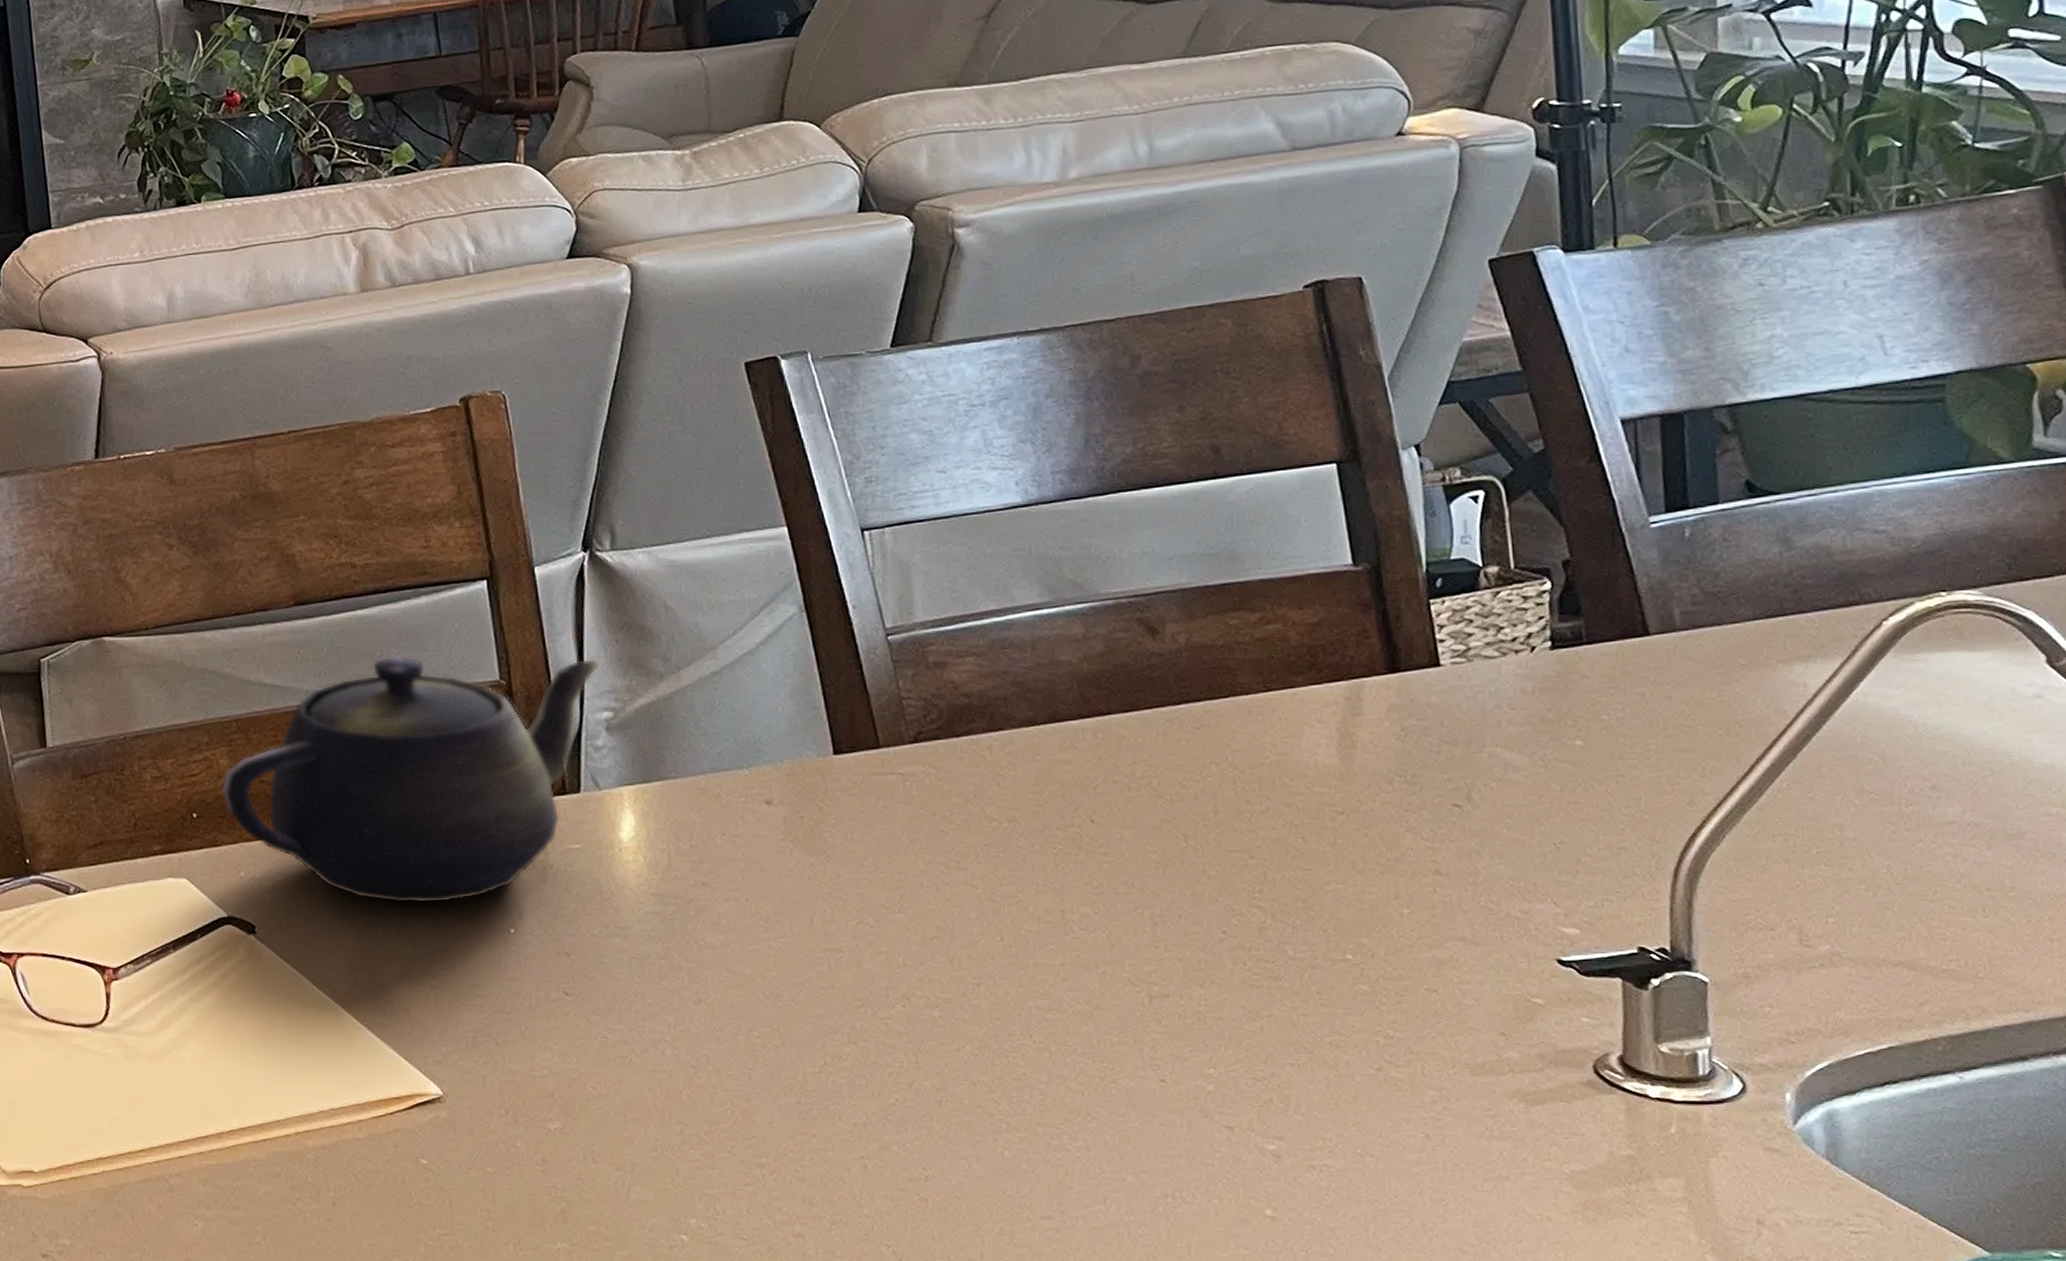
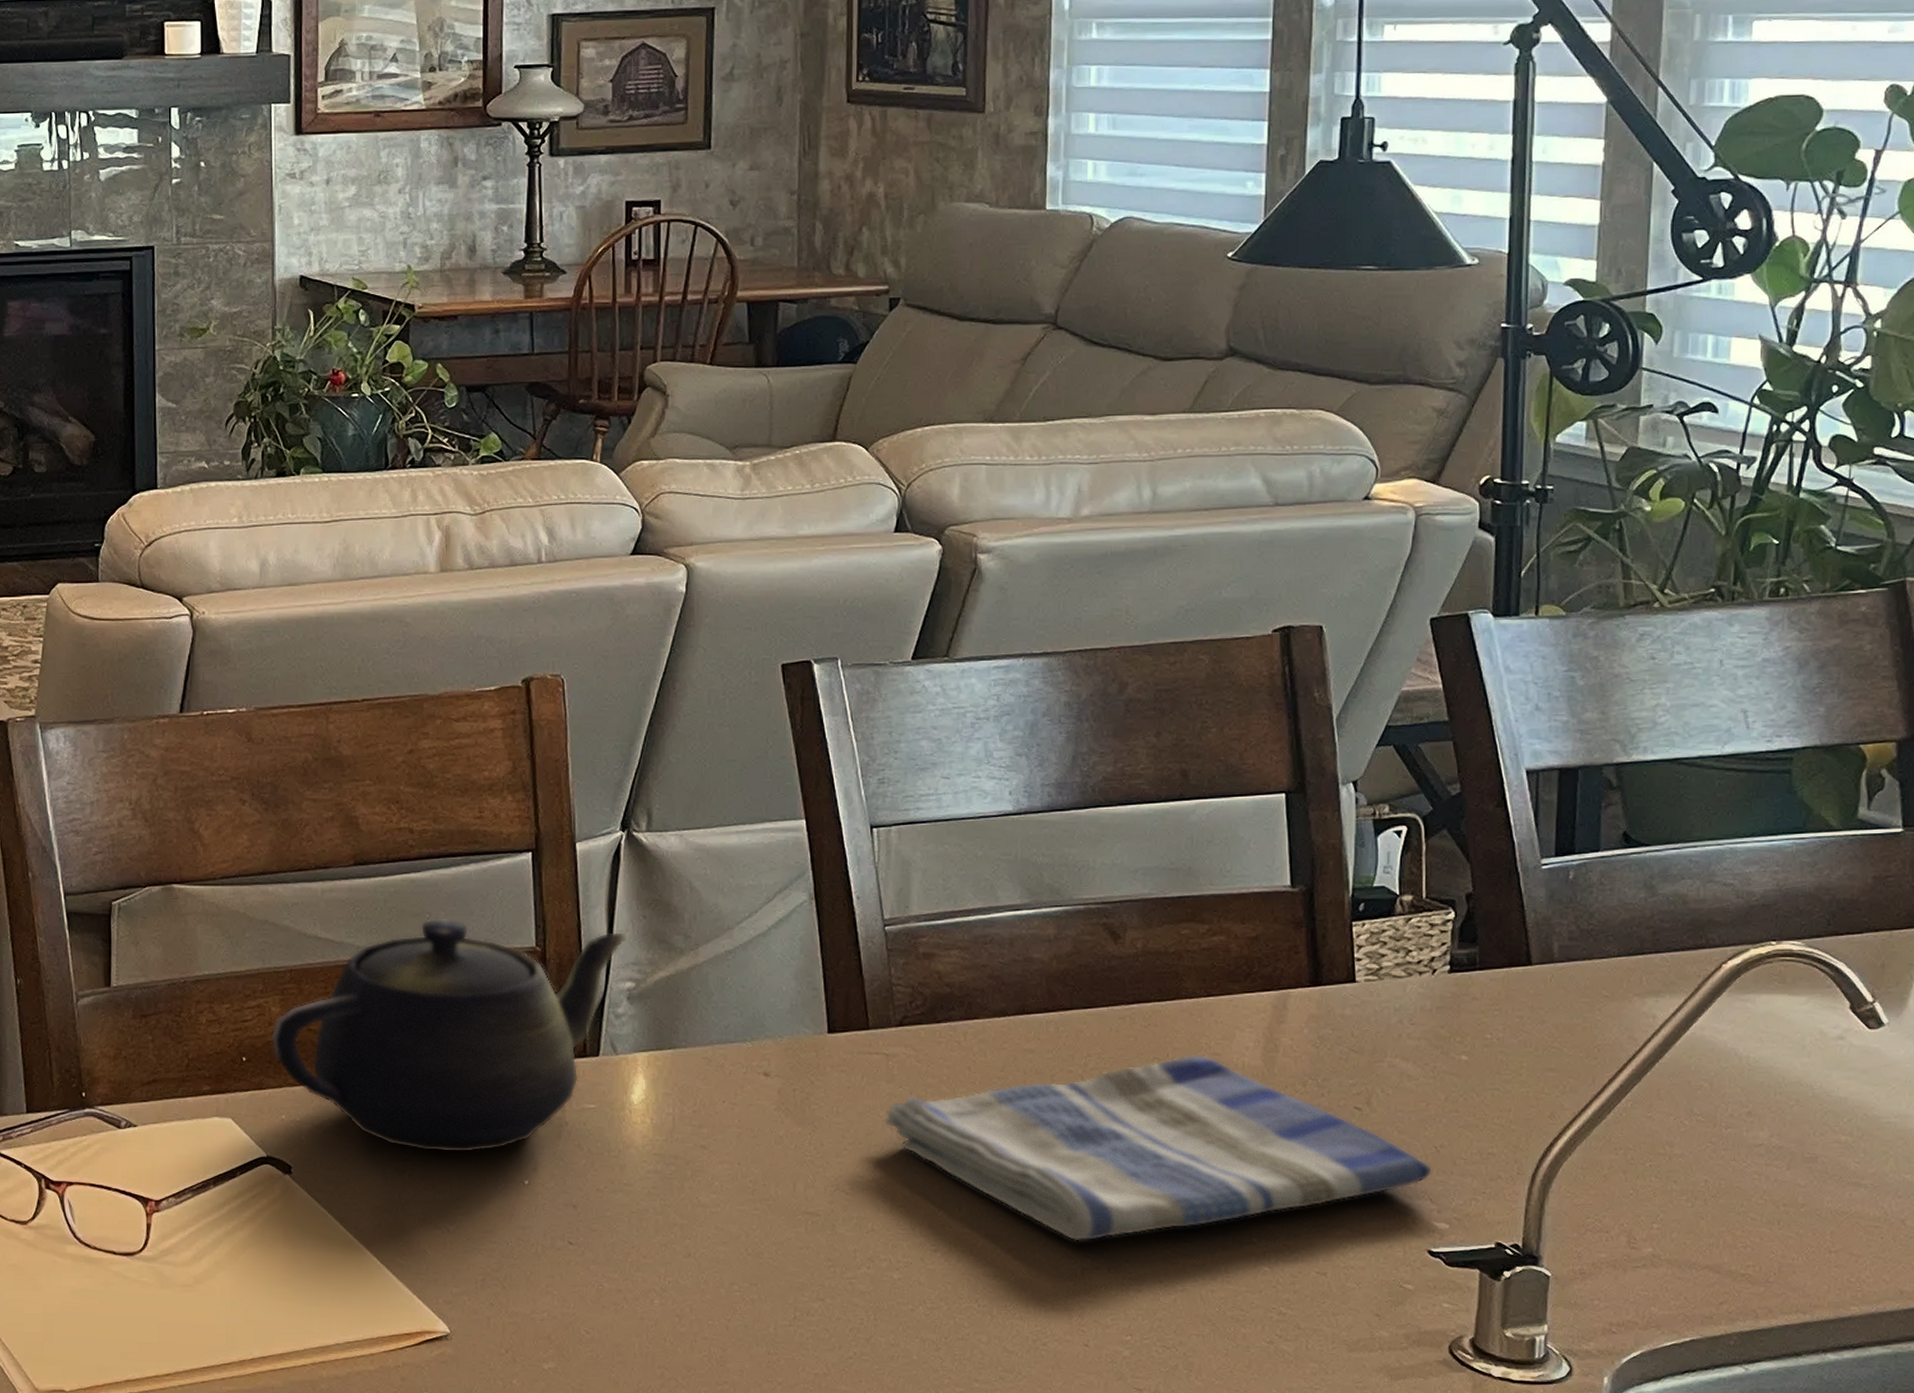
dish towel: none [906,755,1553,967] -> present [884,1054,1432,1242]

